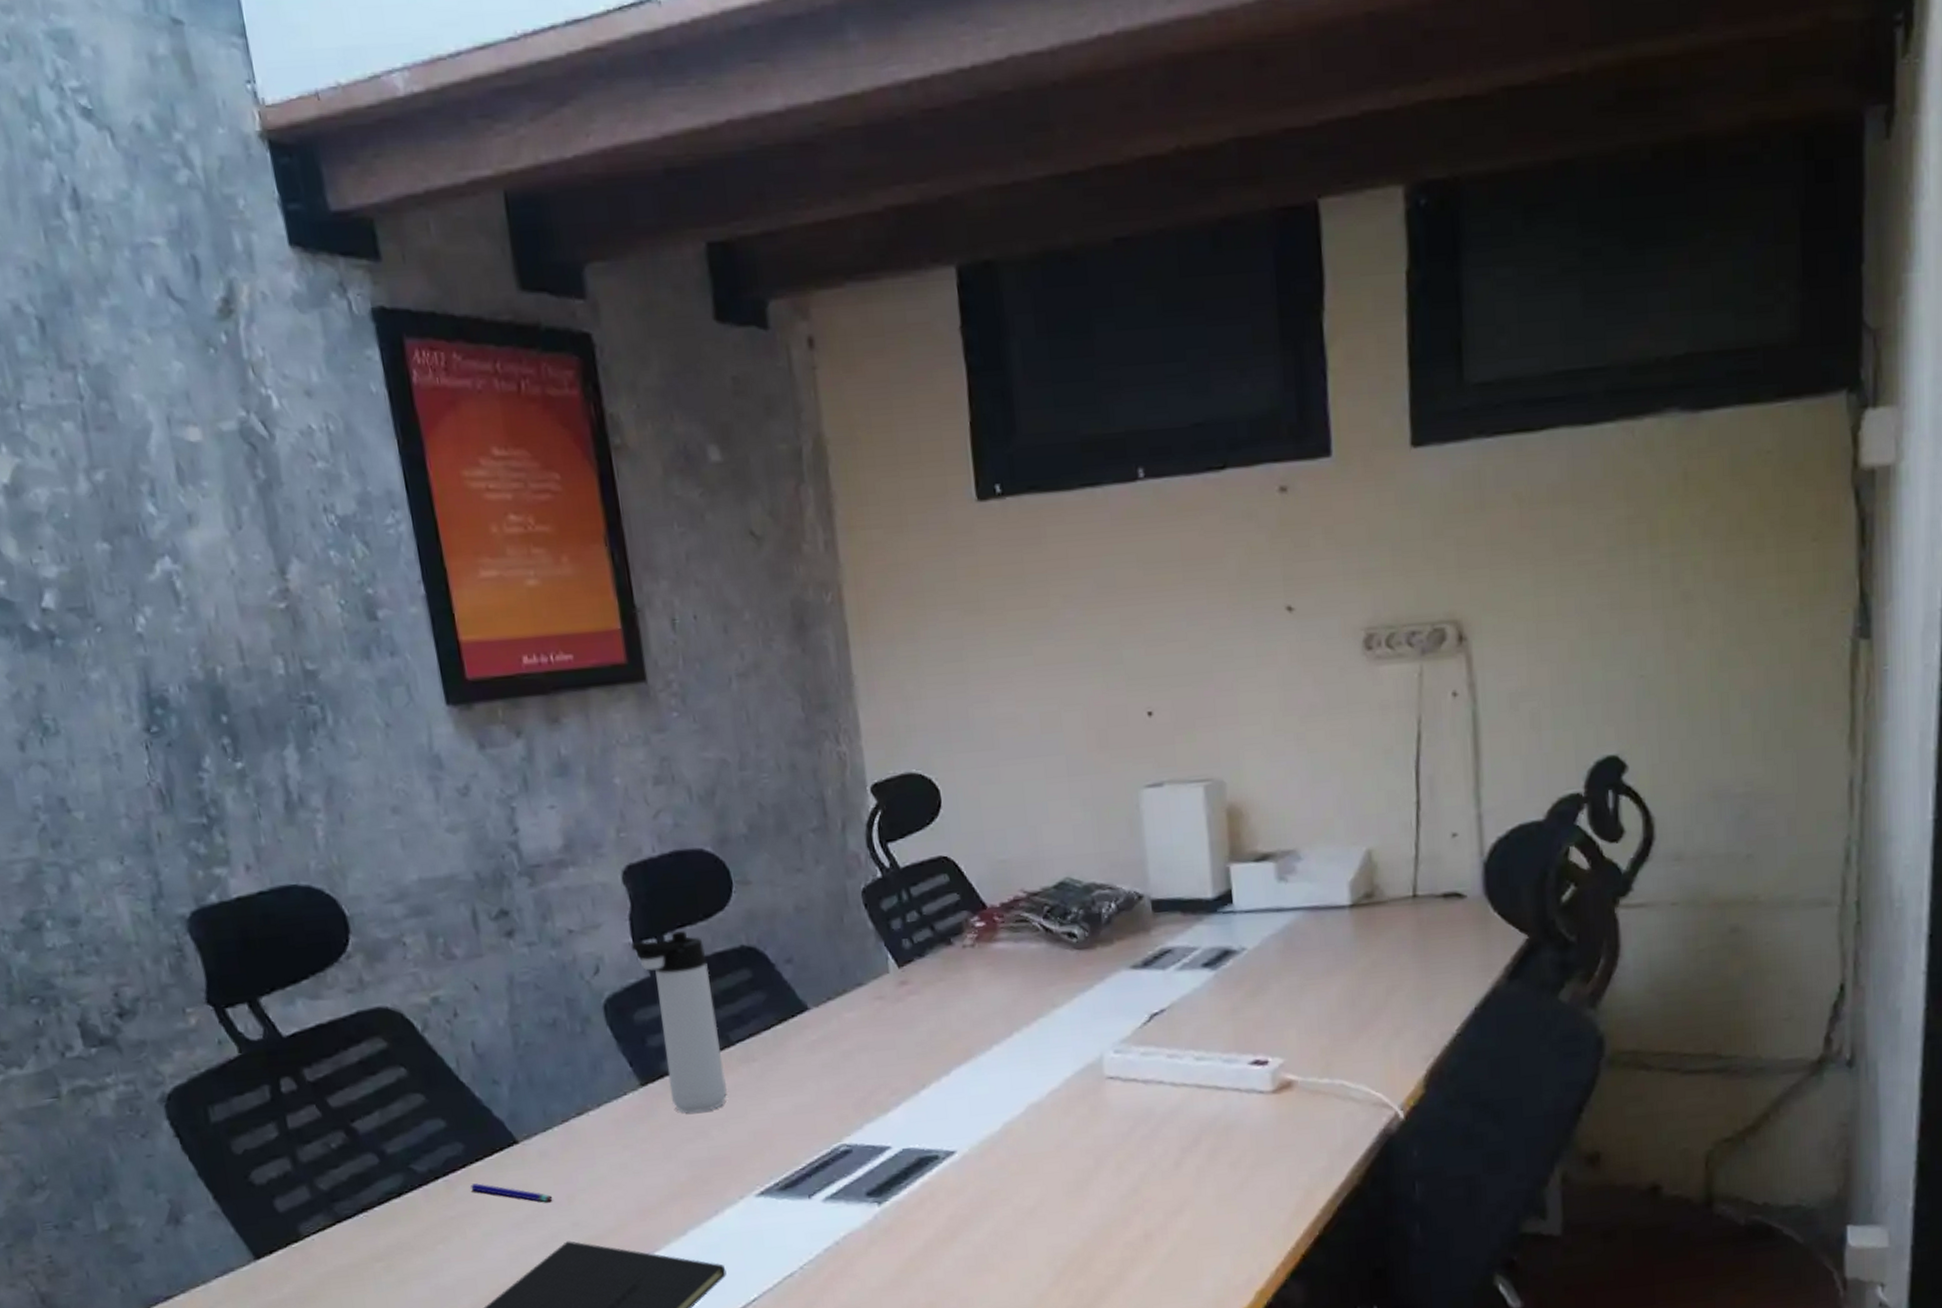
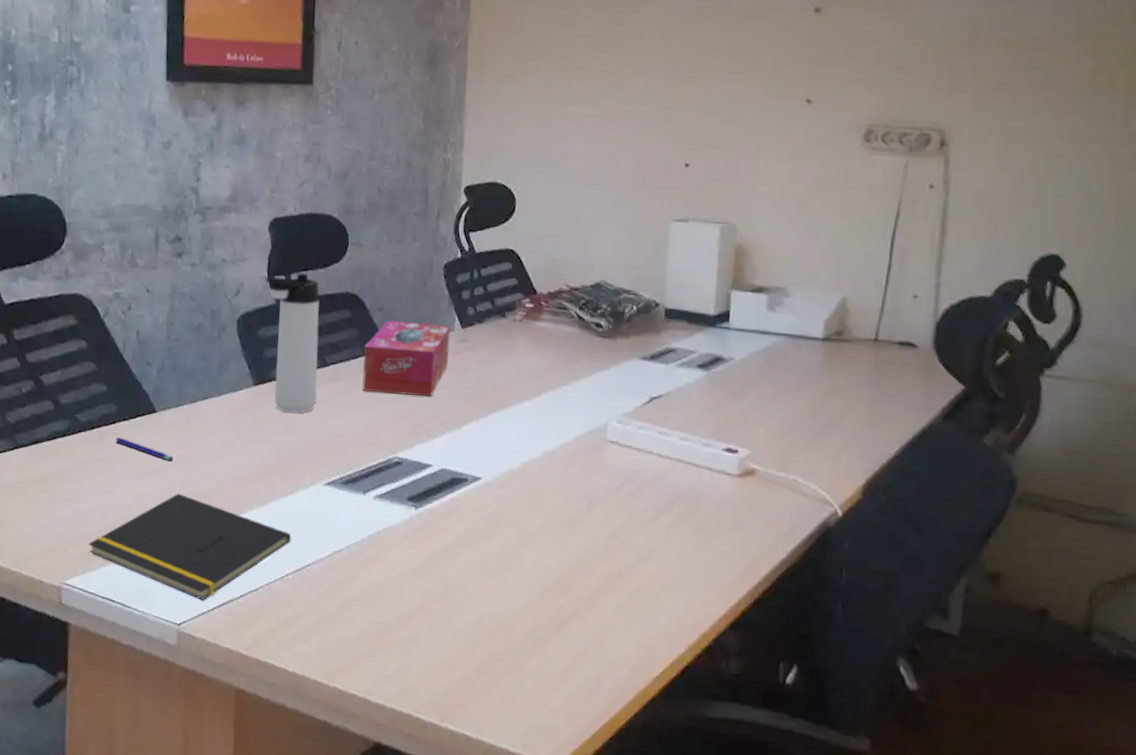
tissue box: none [776,966,890,1069] -> present [362,320,451,397]

